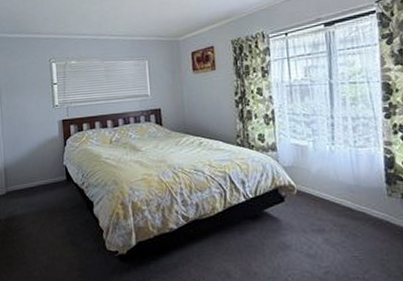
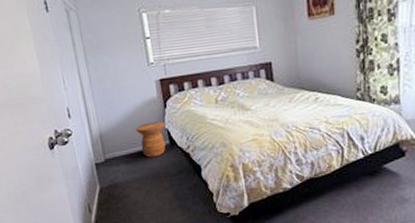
side table: none [37,158,64,192] -> present [136,121,166,158]

